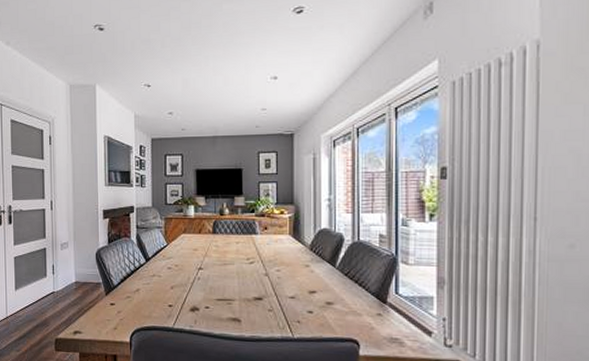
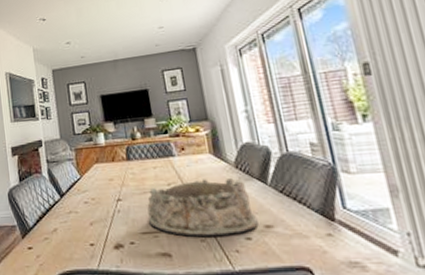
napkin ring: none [224,257,321,308] -> present [147,177,259,238]

